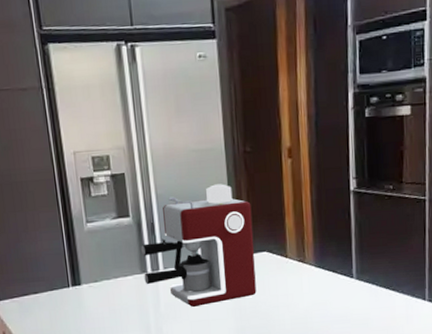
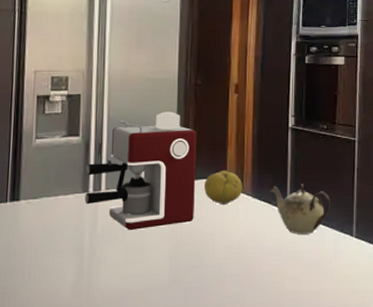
fruit: none [264,241,305,277] -> present [204,170,243,205]
teapot: none [333,250,400,302] -> present [269,184,331,234]

